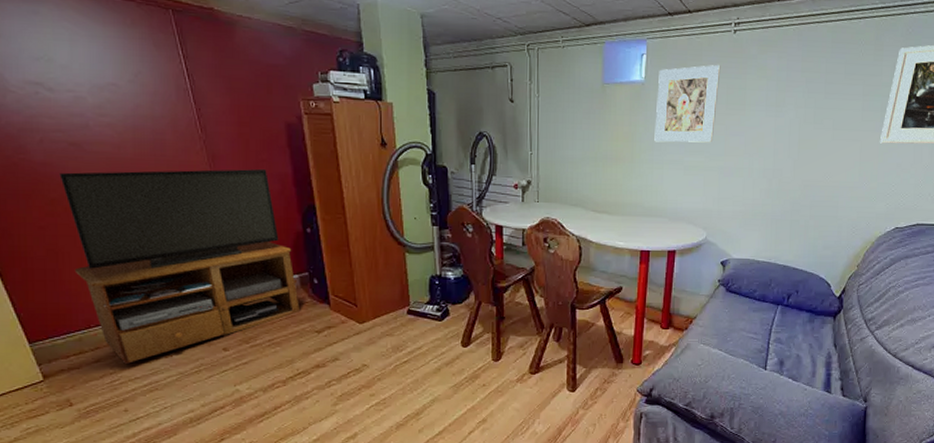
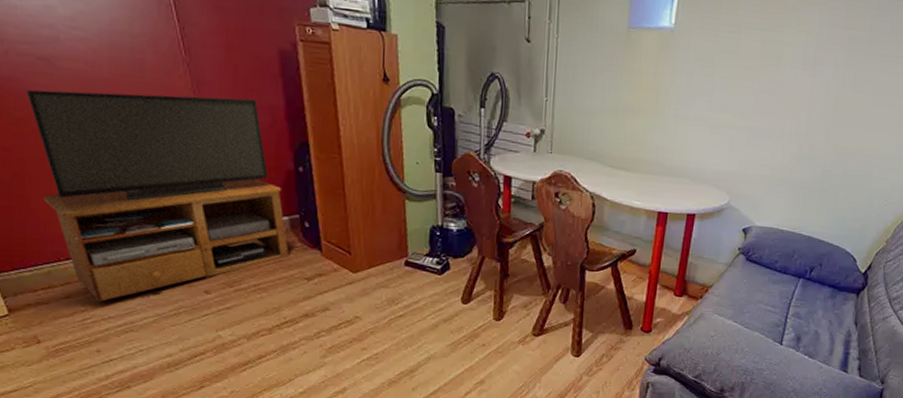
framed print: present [654,64,721,143] -> none [680,14,758,100]

